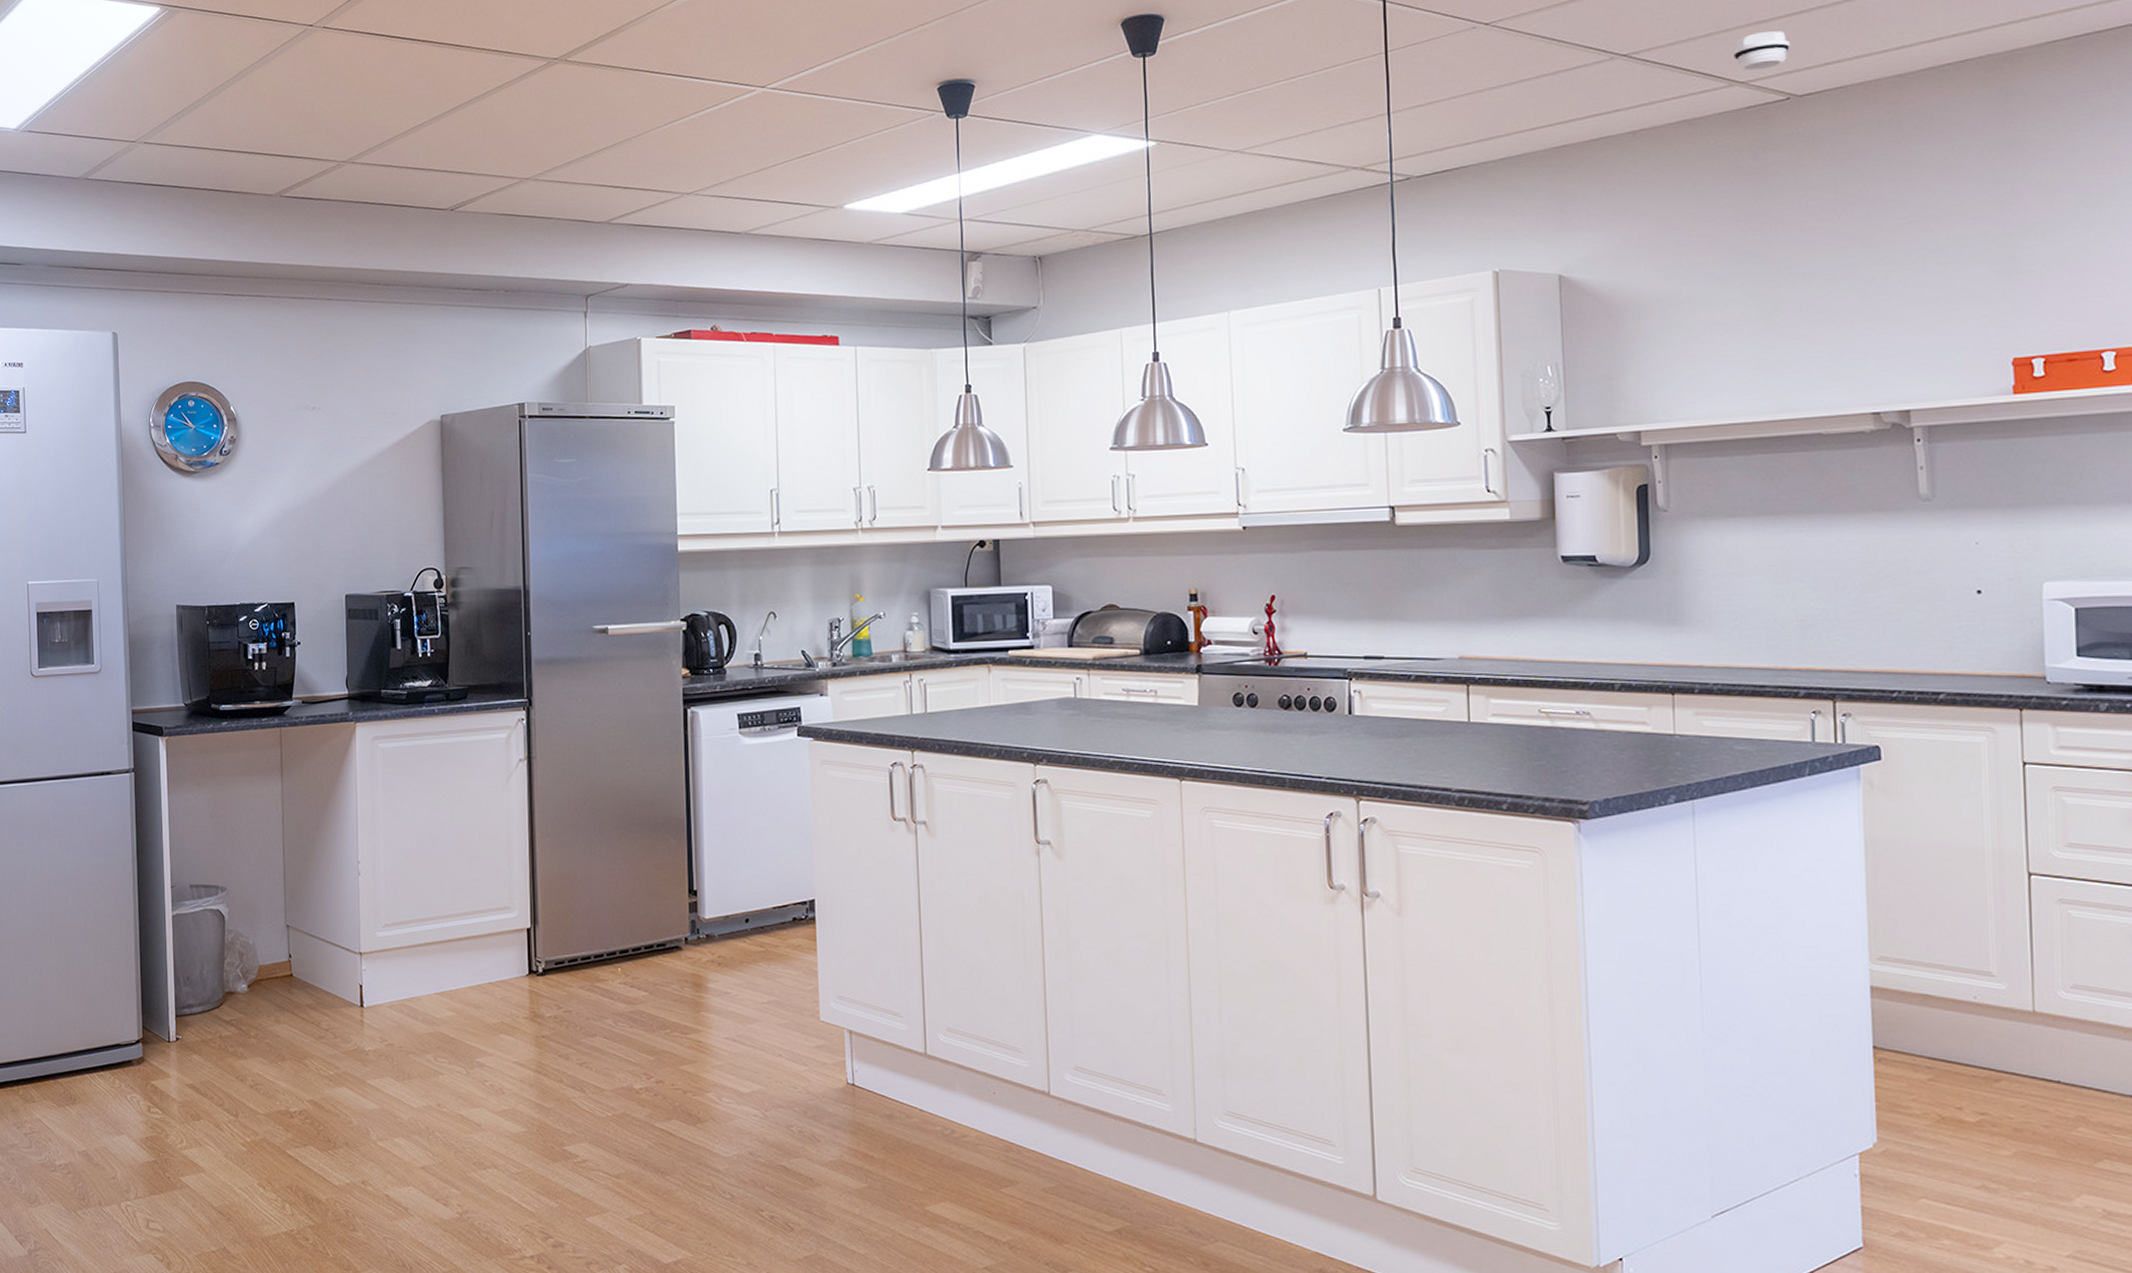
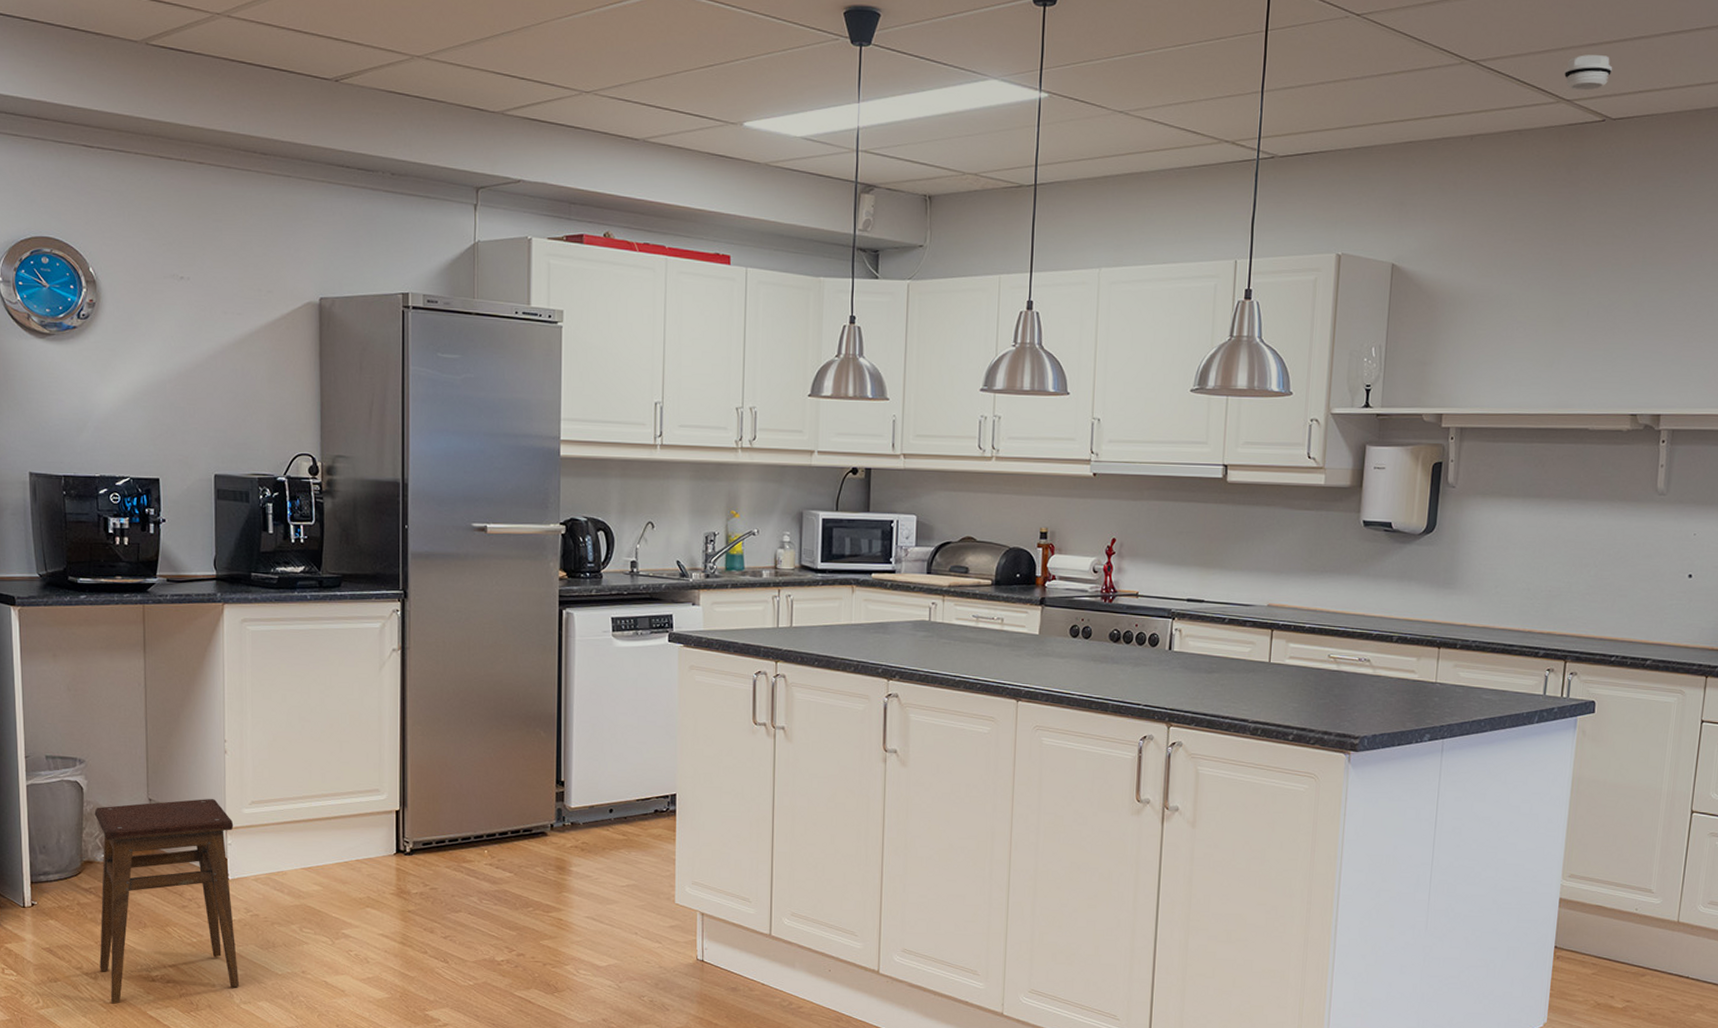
stool: none [235,922,375,1143] -> present [94,798,239,1004]

